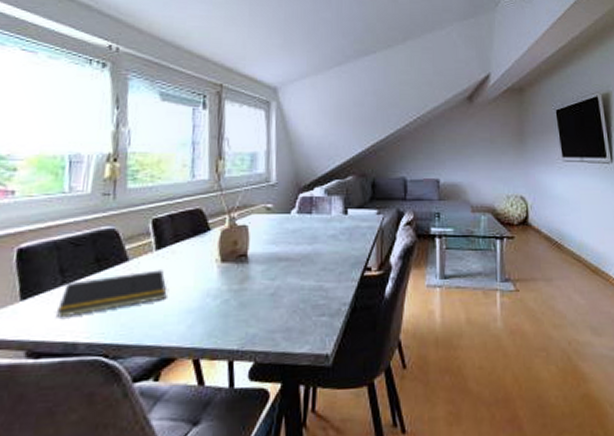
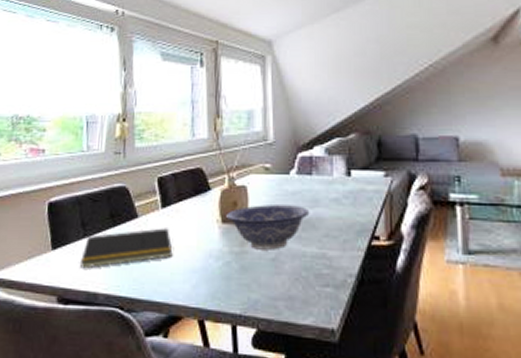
decorative bowl: none [226,242,309,286] -> present [226,205,310,250]

